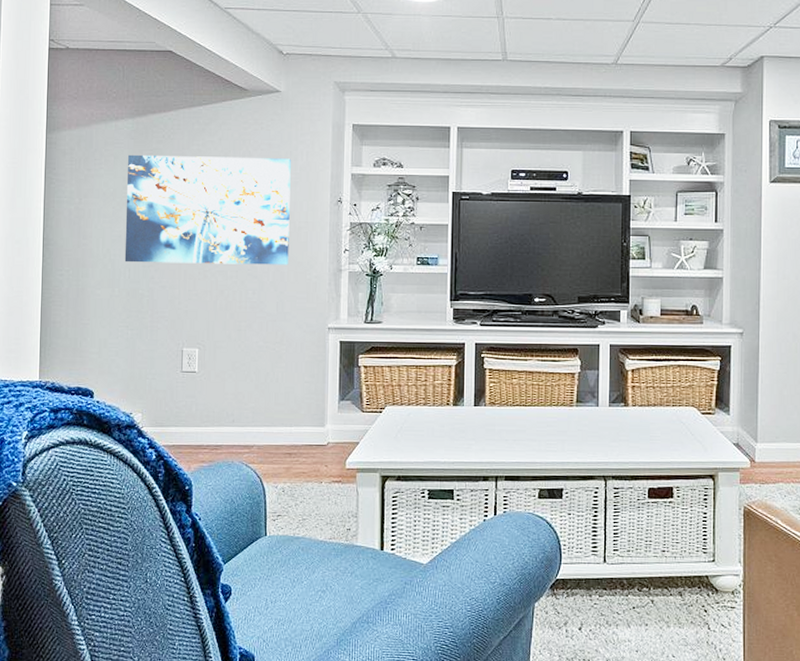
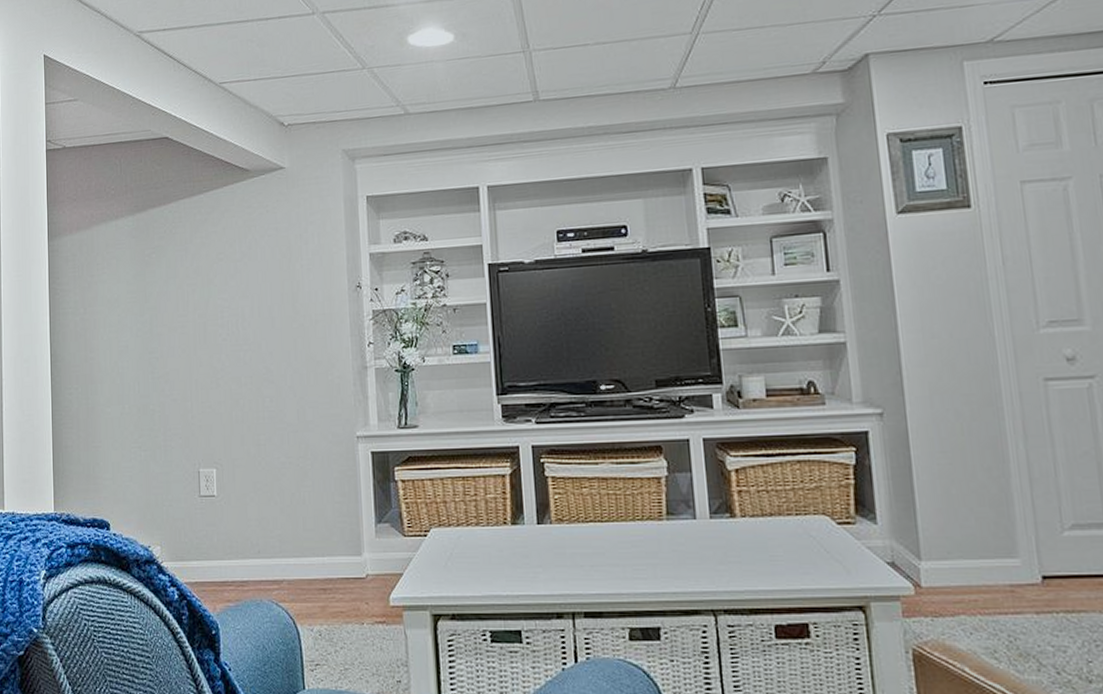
wall art: present [124,154,291,265] -> none [130,242,307,375]

